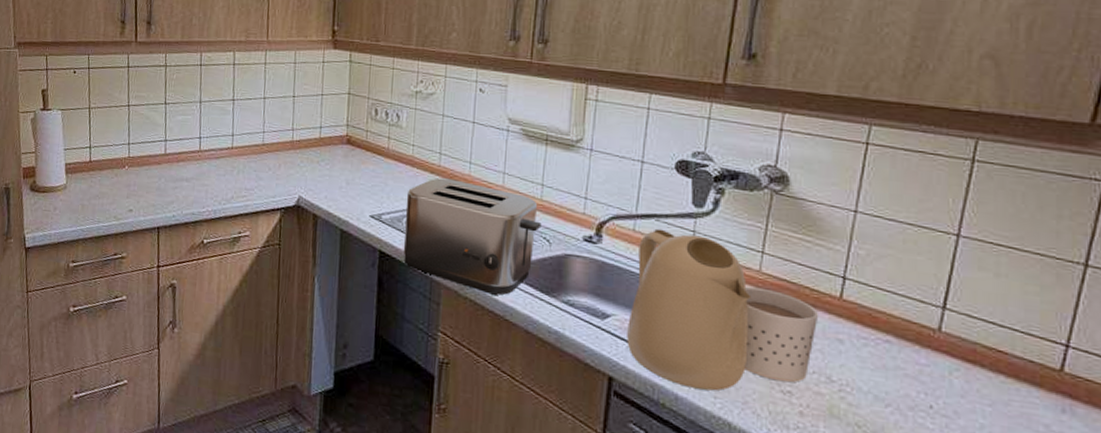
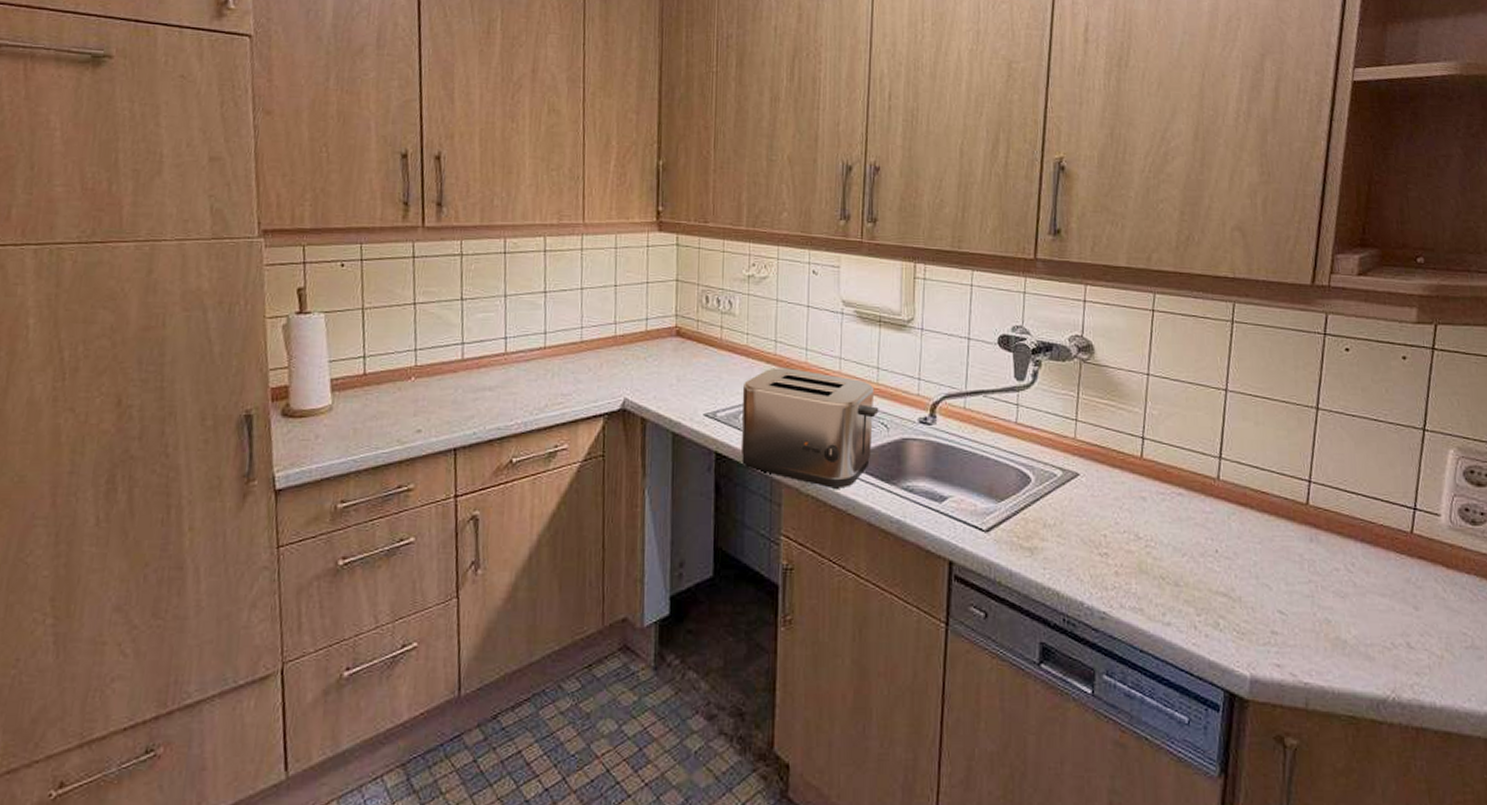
kettle: present [627,228,752,391] -> none [963,405,1070,562]
mug: present [744,286,818,383] -> none [1064,454,1125,545]

